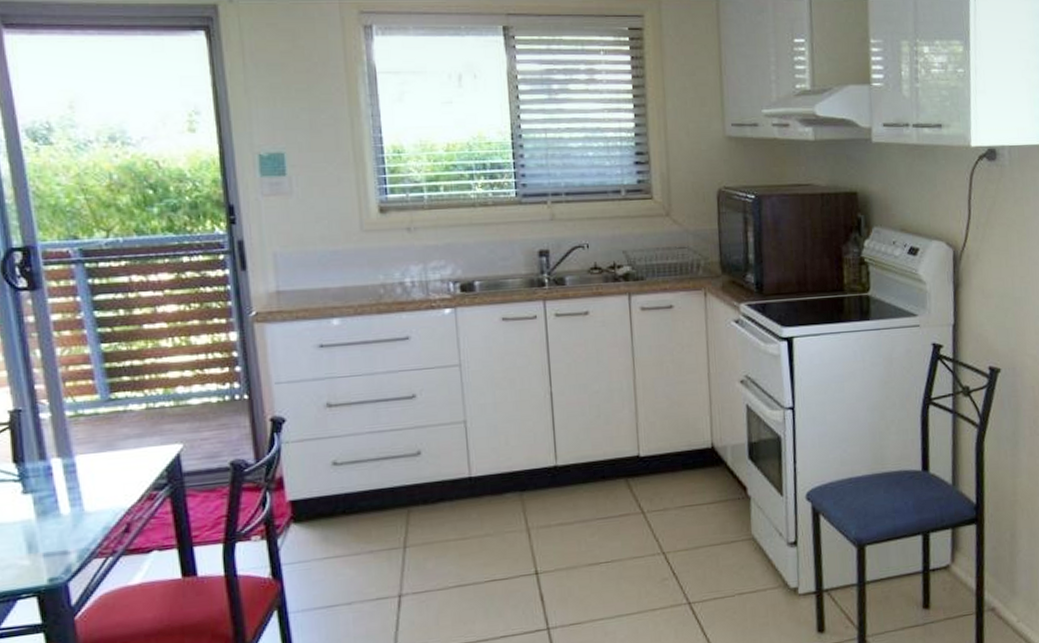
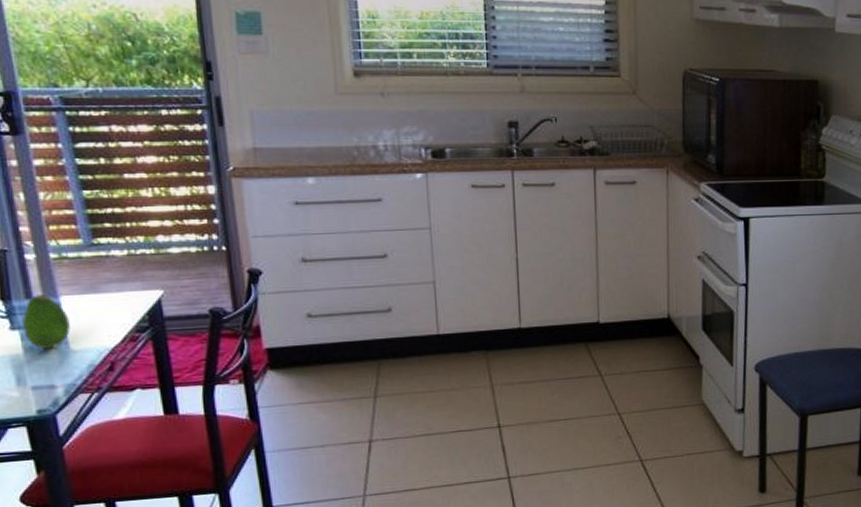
fruit: none [36,454,85,513] -> present [23,293,70,349]

